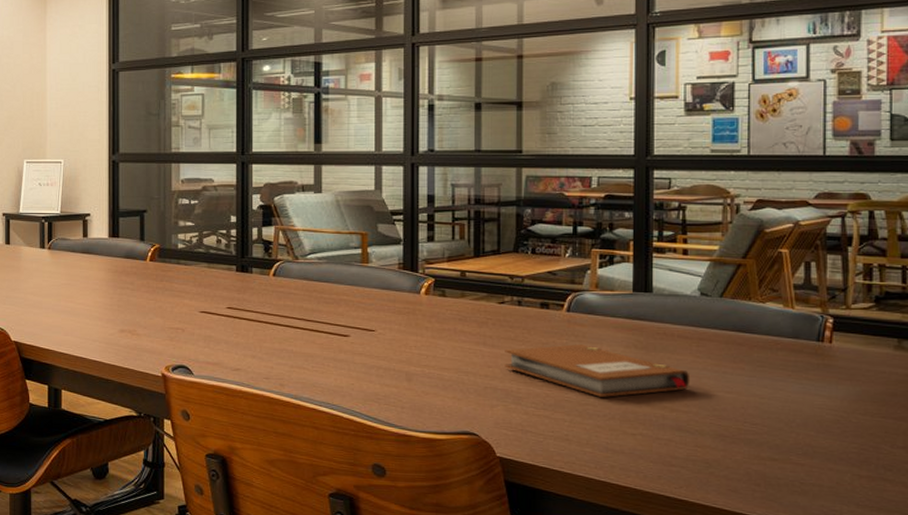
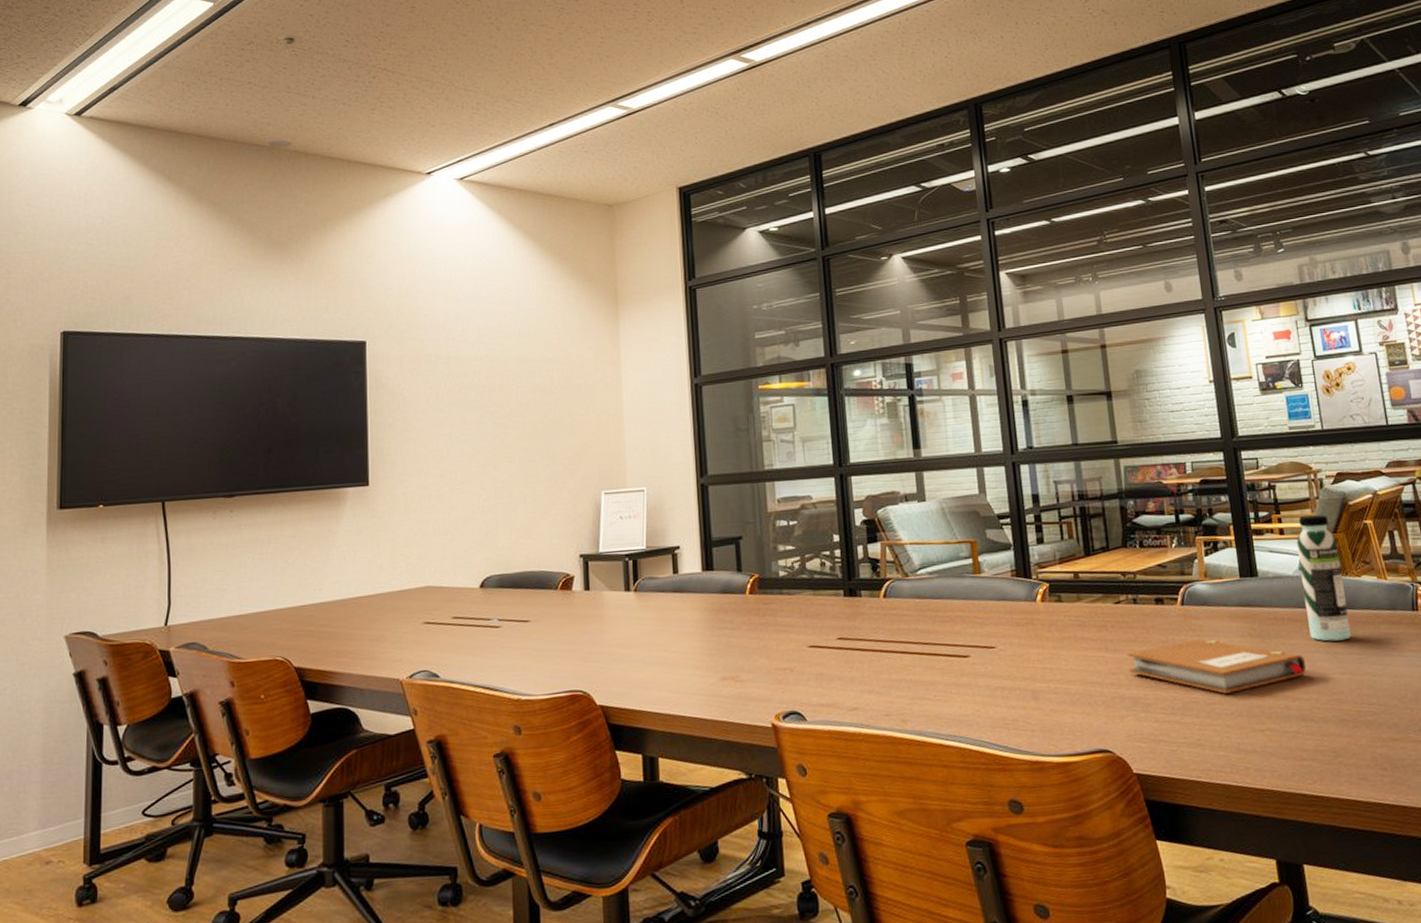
water bottle: none [699,238,745,362] -> present [1296,514,1351,642]

